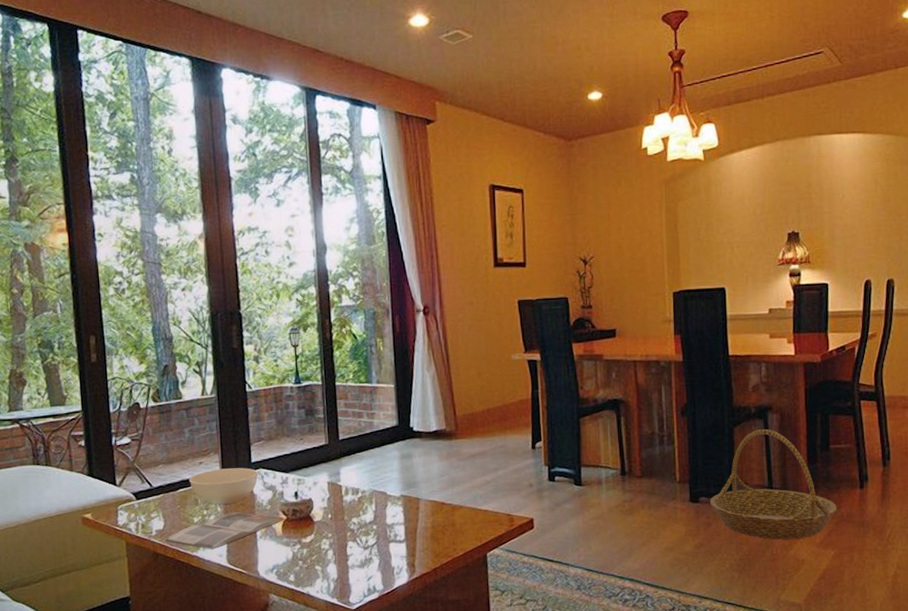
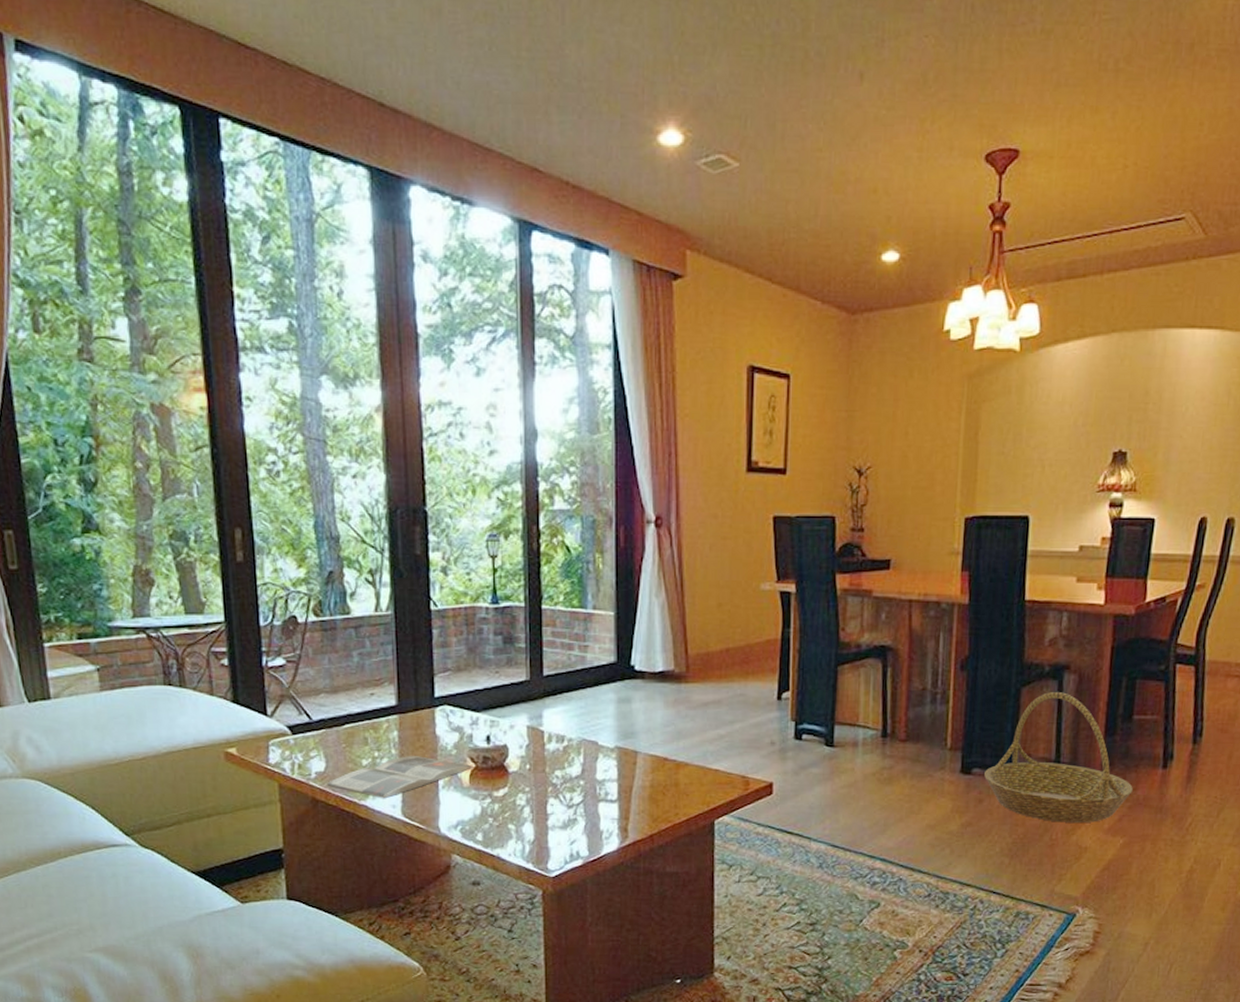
bowl: present [188,467,259,506] -> none [356,703,443,747]

